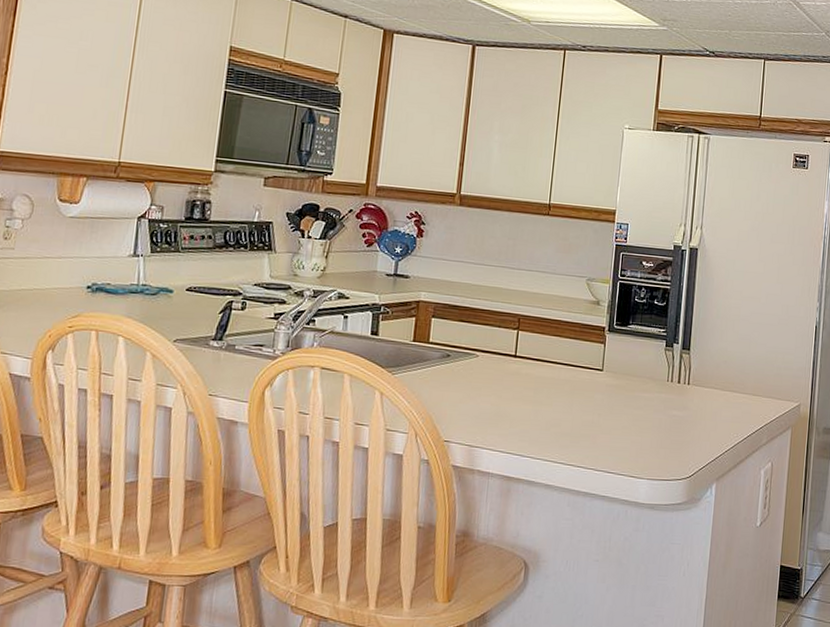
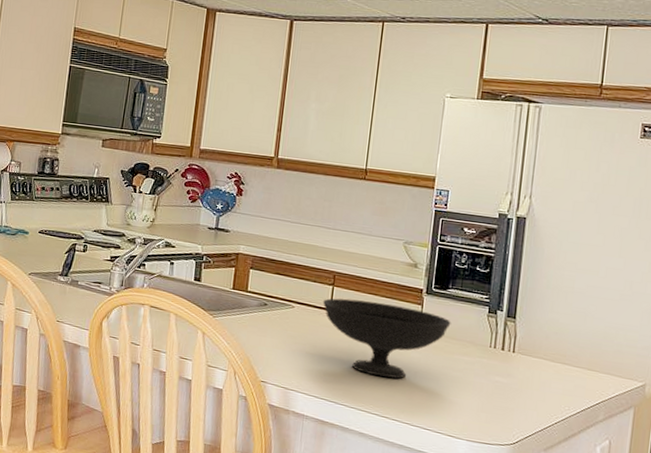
bowl: none [508,342,632,424] -> present [323,298,451,379]

